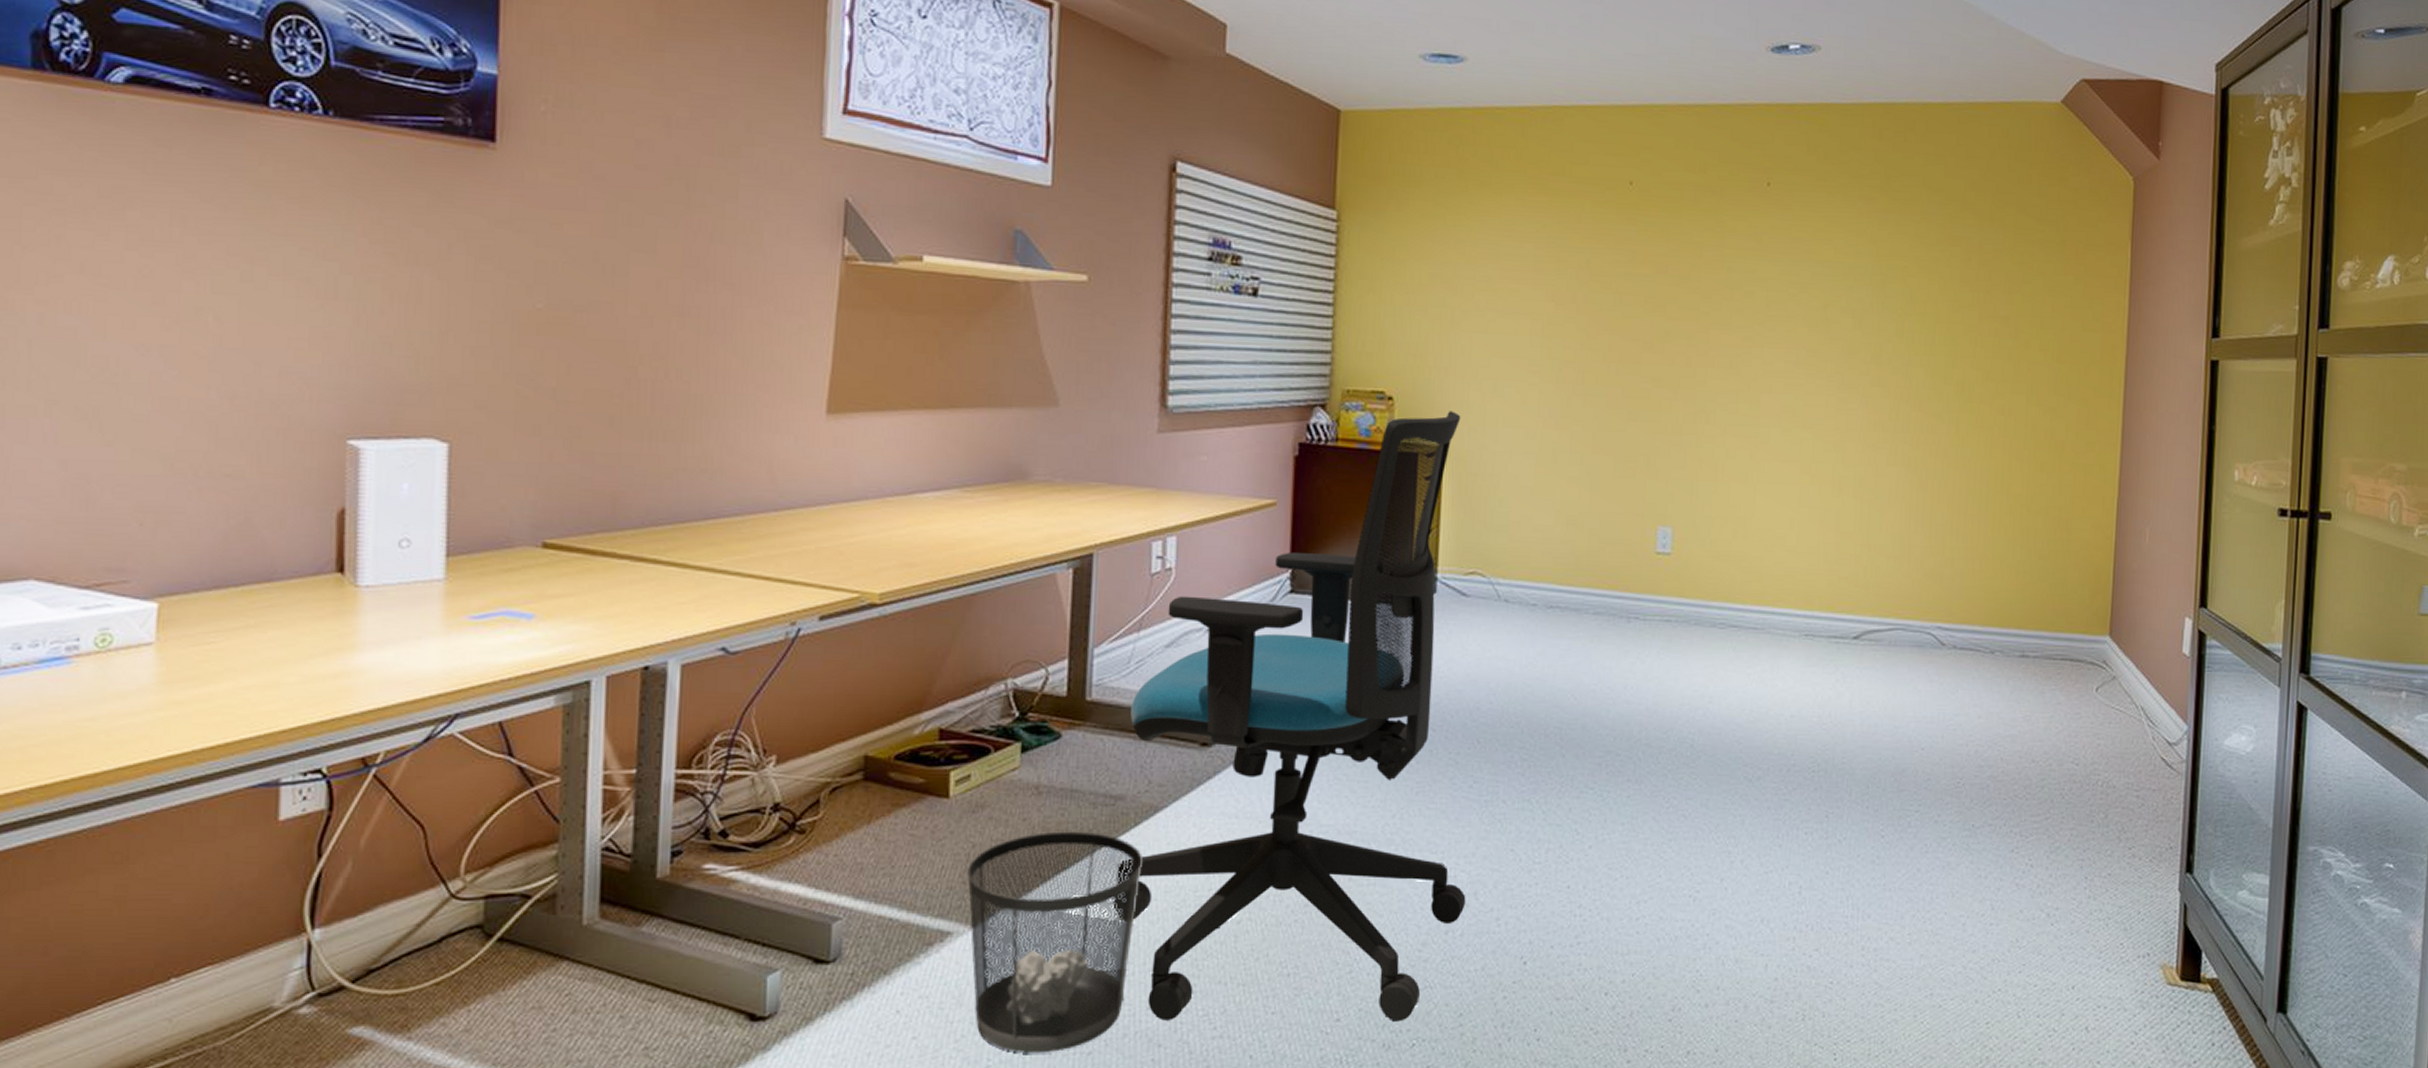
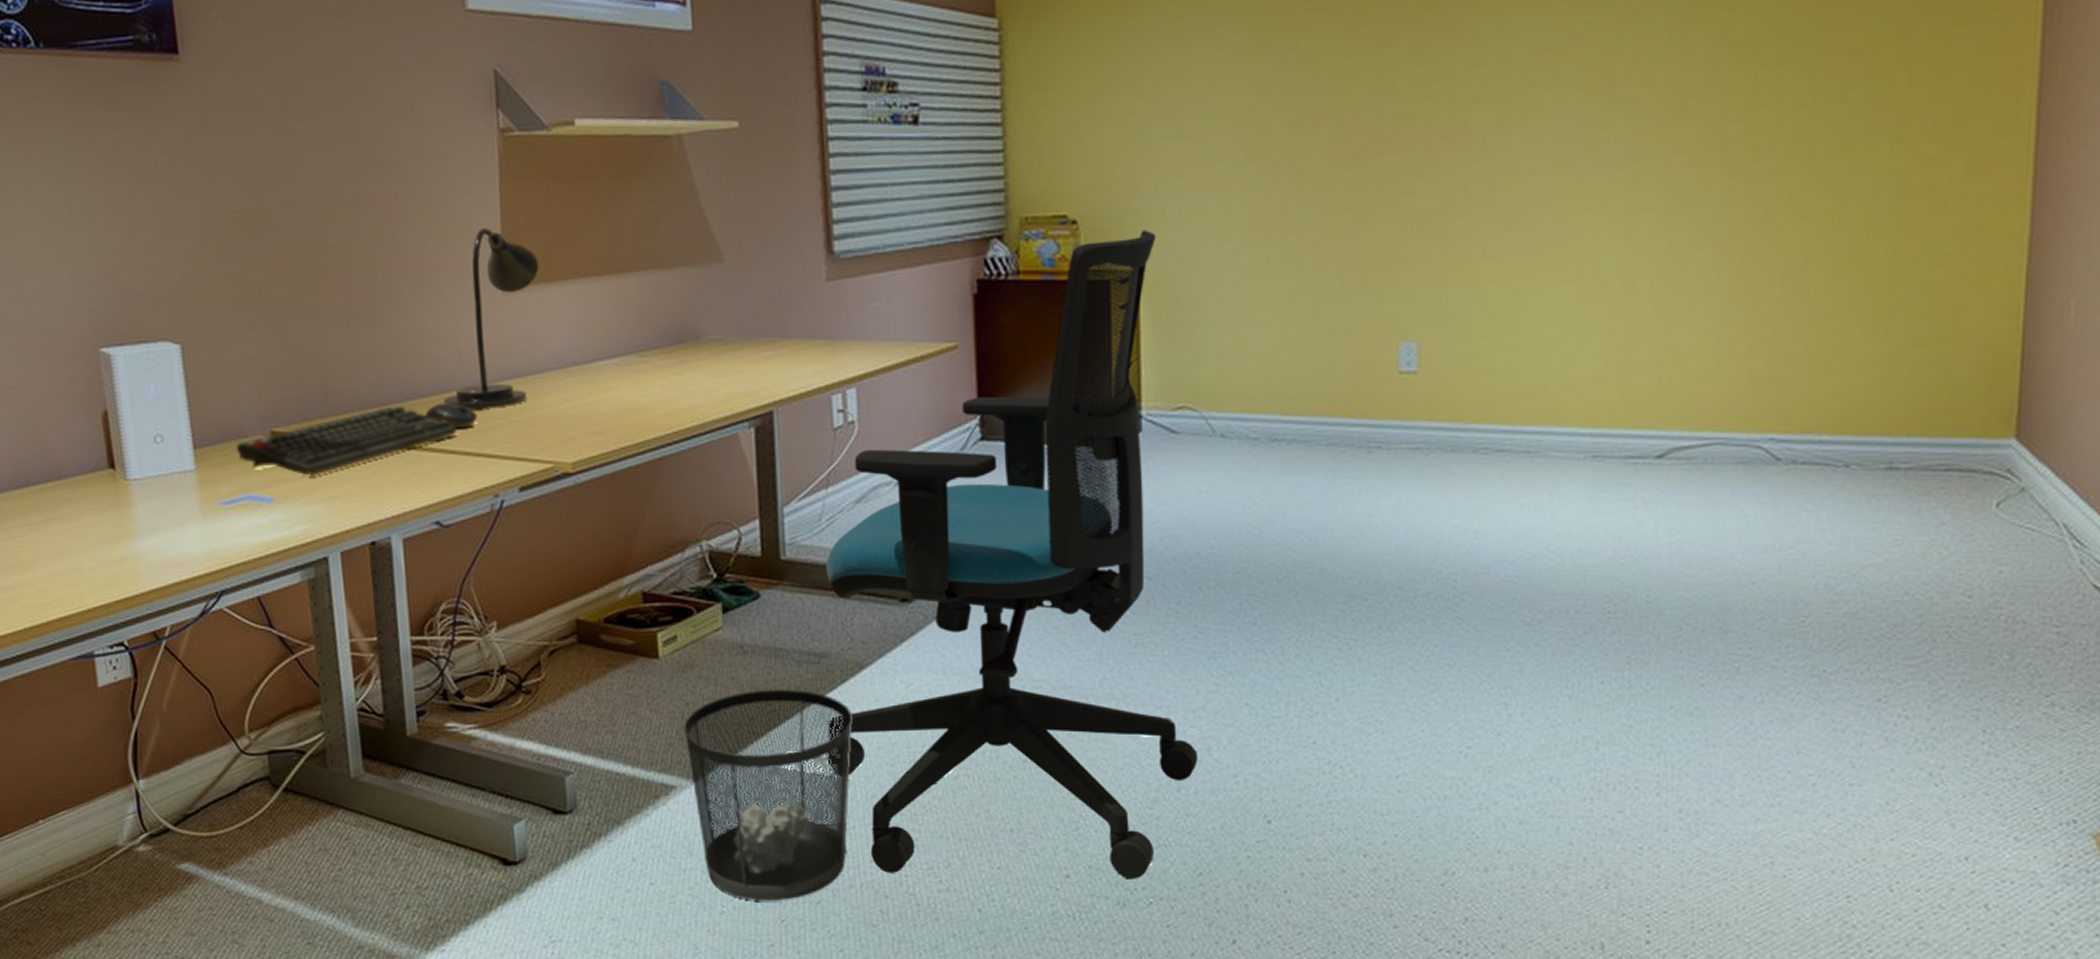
computer keyboard: none [498,524,758,593] -> present [236,405,457,476]
computer mouse: none [724,524,783,553] -> present [424,402,477,429]
desk lamp: none [747,352,869,535] -> present [444,228,539,411]

